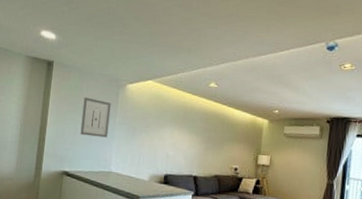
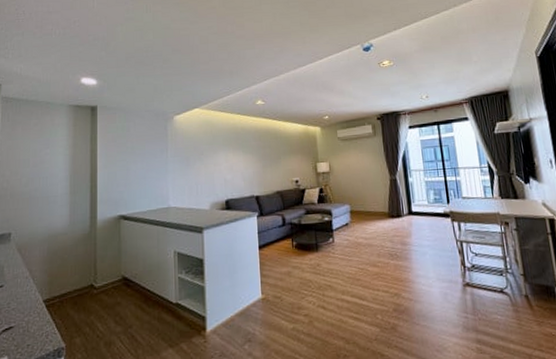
wall art: present [80,97,111,138] -> none [132,135,162,175]

